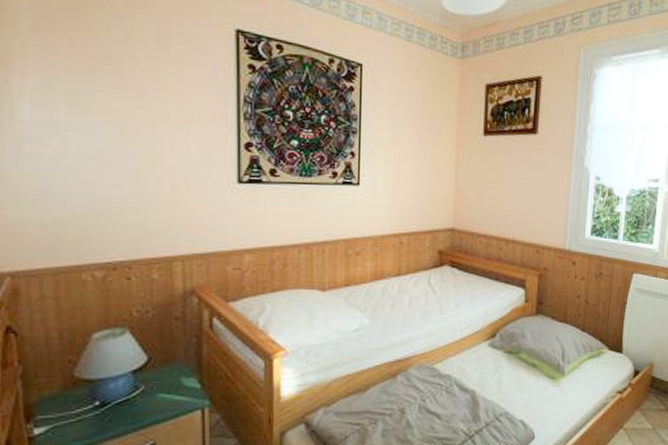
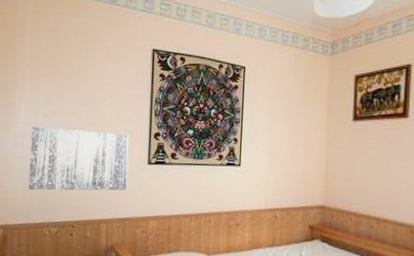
wall art: none [45,127,210,220] -> present [28,126,130,191]

